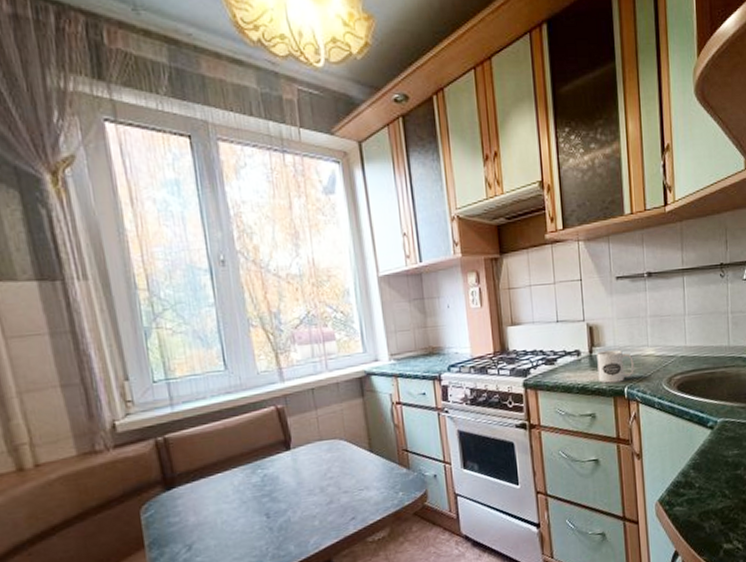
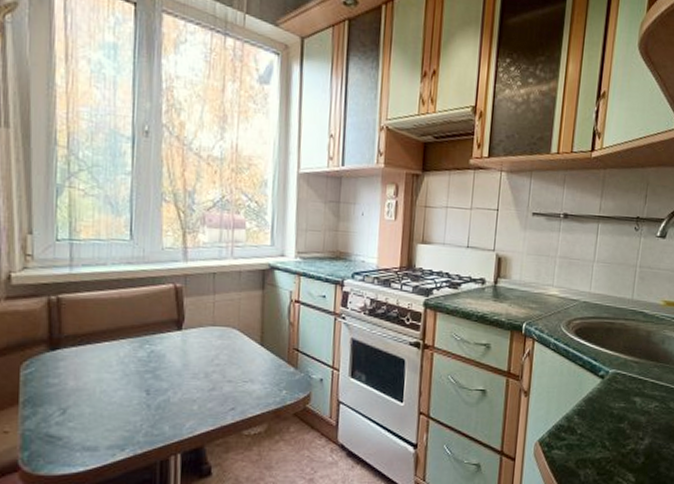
mug: present [597,350,634,384] -> none [499,283,537,317]

